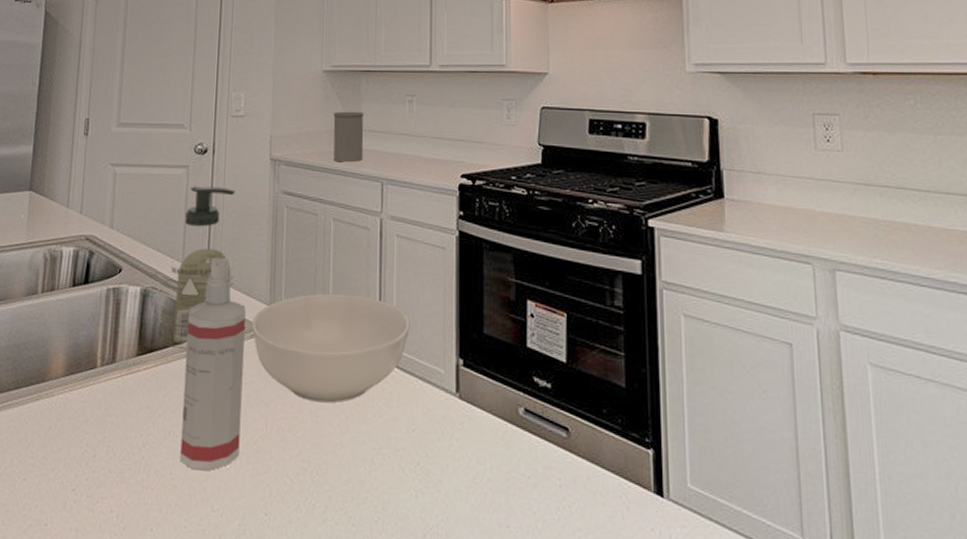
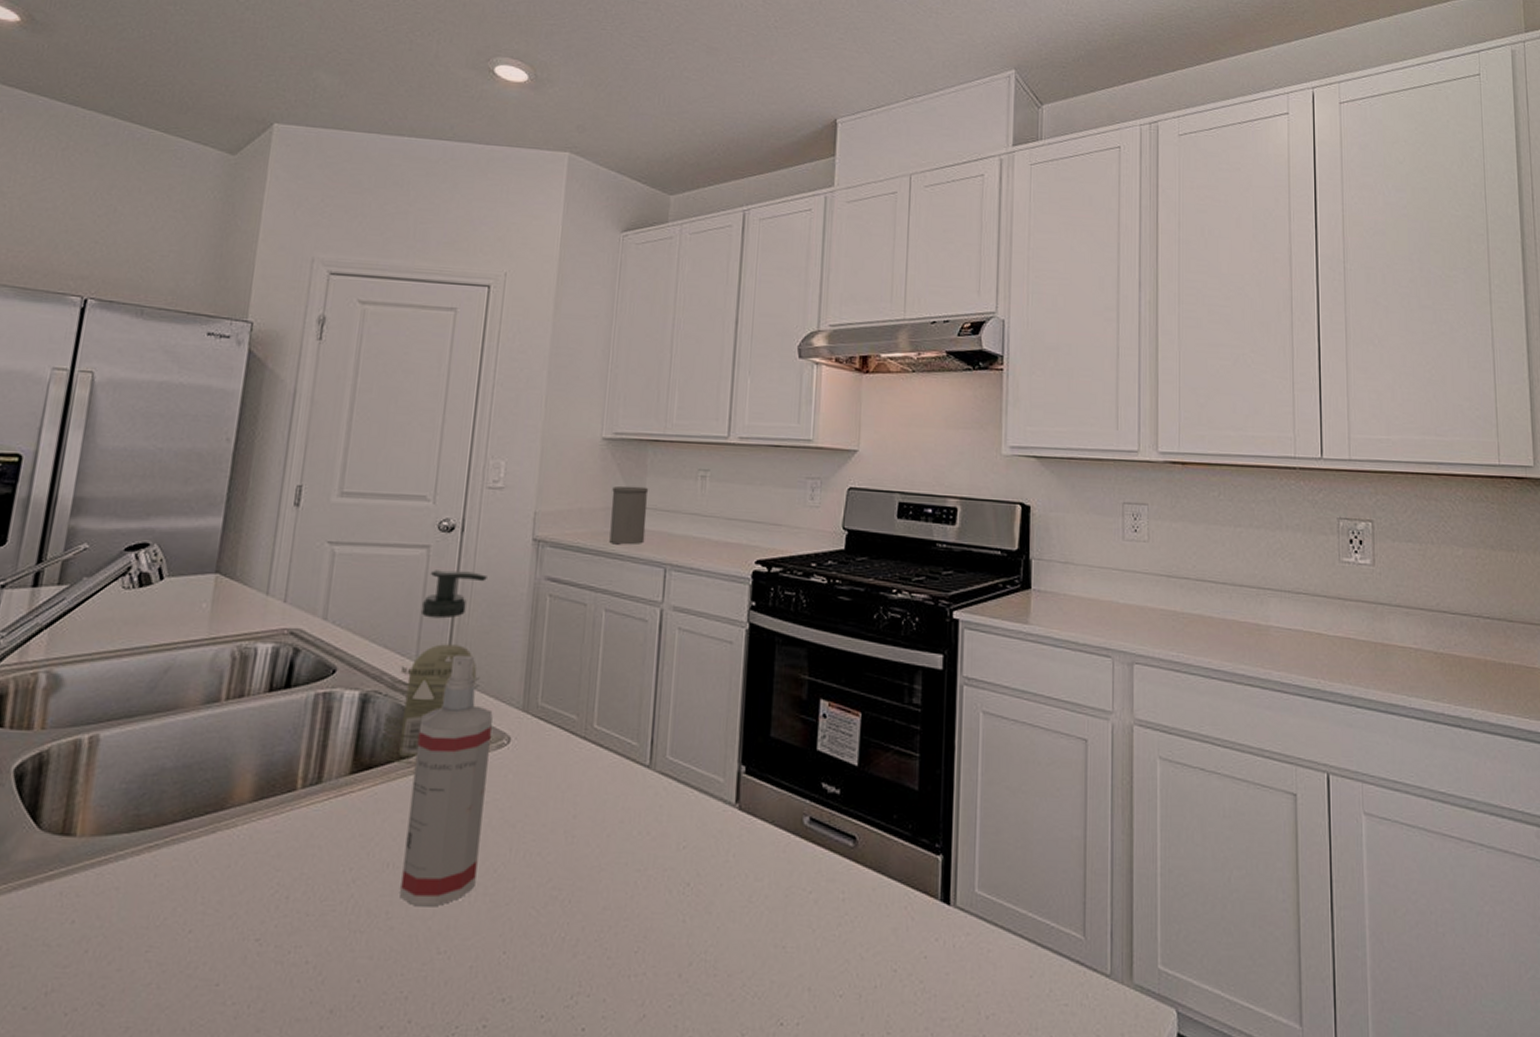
bowl: present [252,293,410,403] -> none [499,695,689,821]

